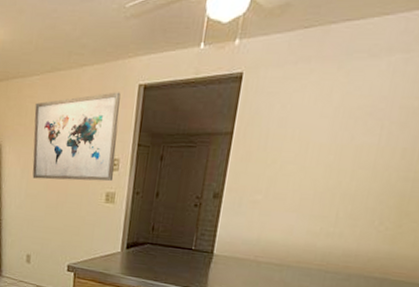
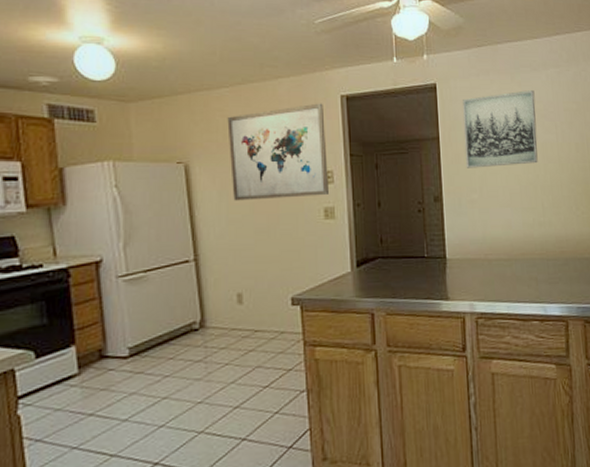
wall art: none [256,82,365,169] -> present [463,90,538,168]

